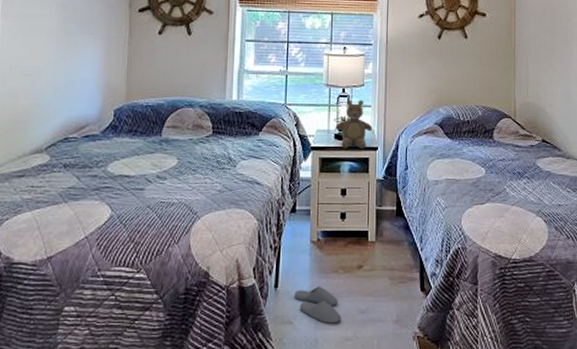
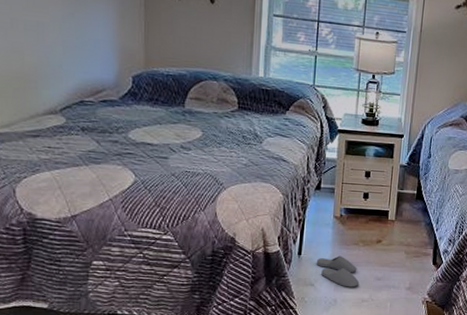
teddy bear: present [335,99,373,150] -> none [363,86,401,136]

